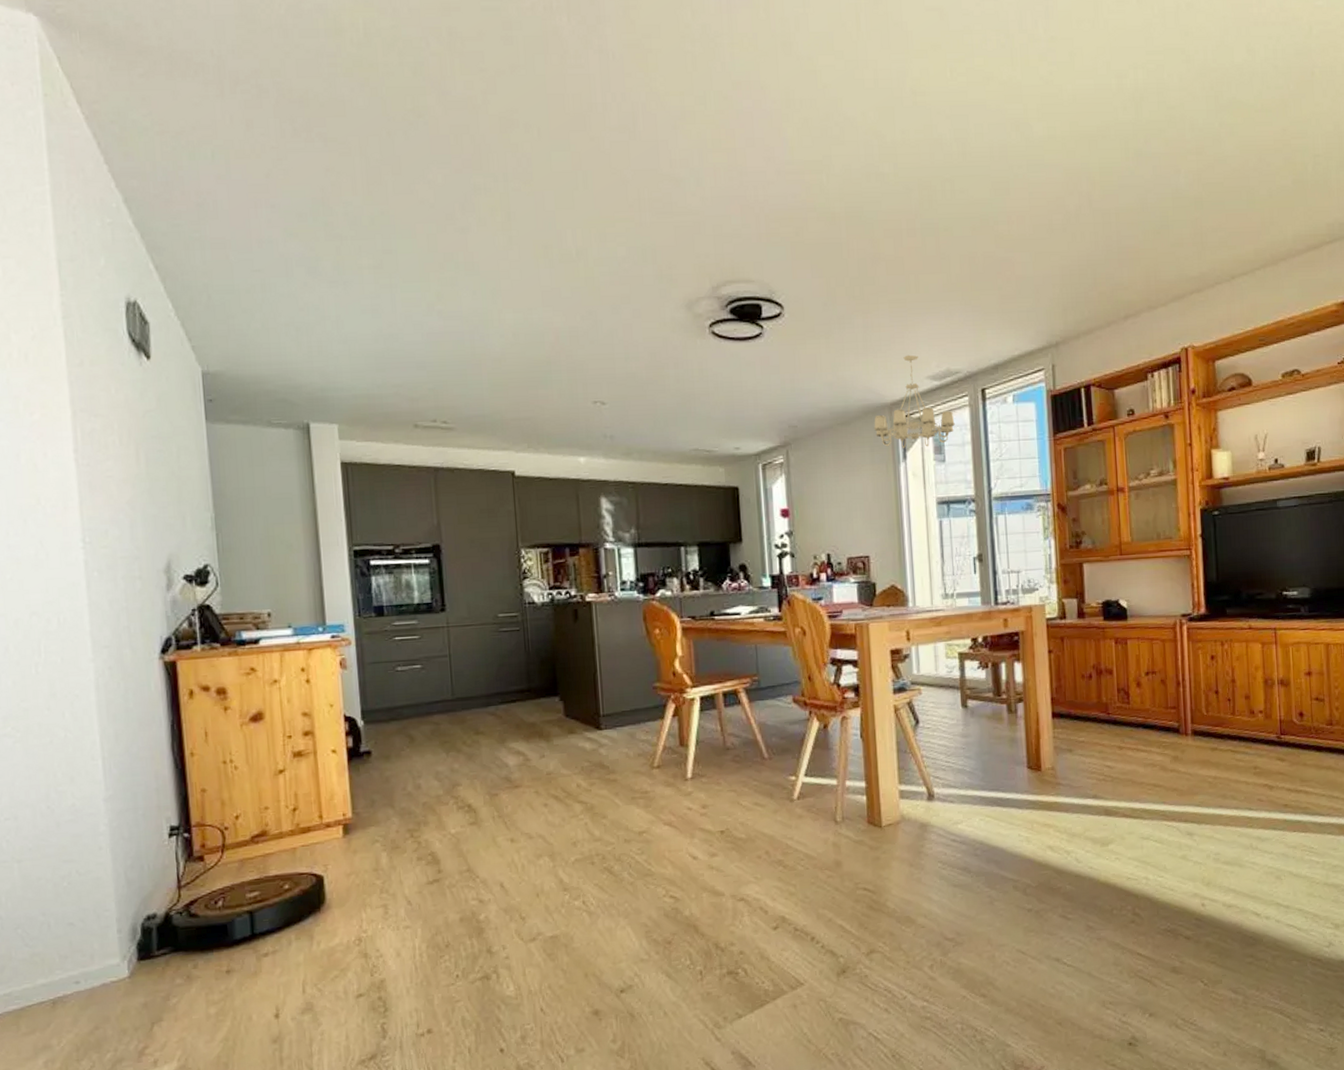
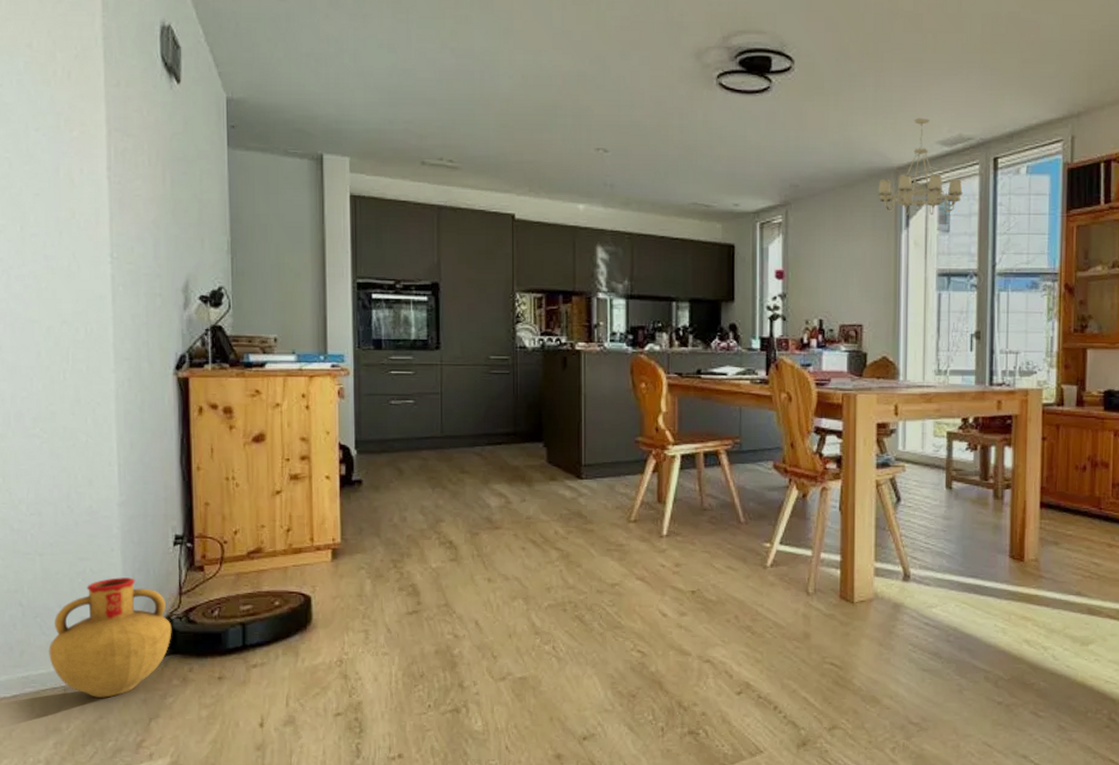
vase: none [33,876,172,1008] -> present [49,577,172,699]

